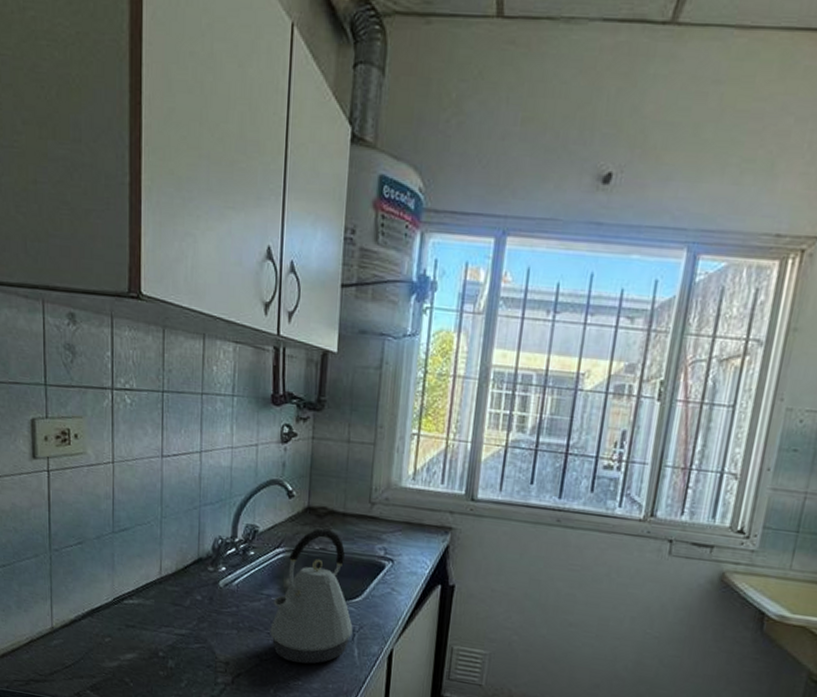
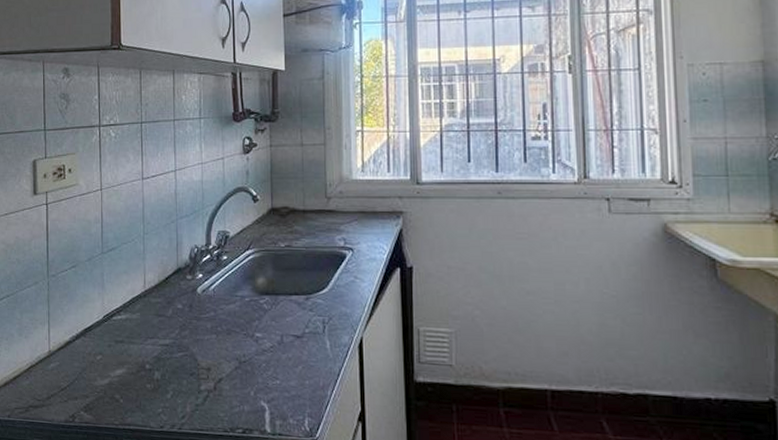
kettle: present [270,528,353,664] -> none [246,226,323,362]

